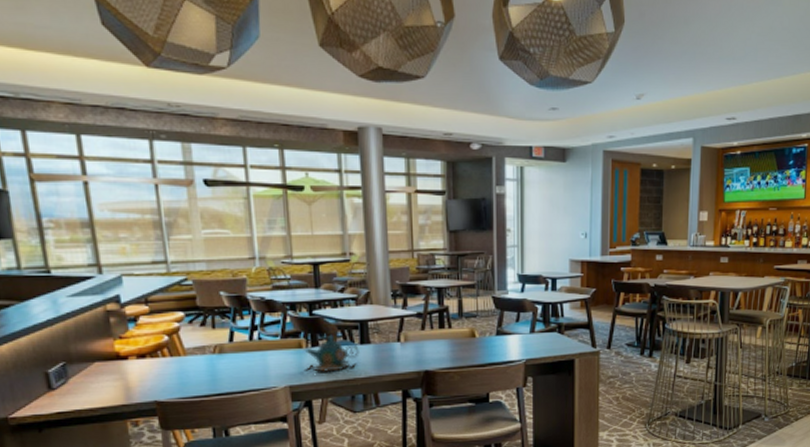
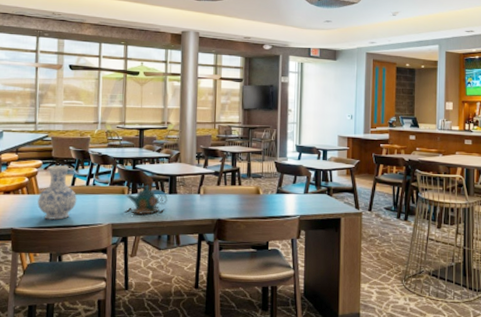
vase: none [186,317,240,387] -> present [37,165,77,220]

